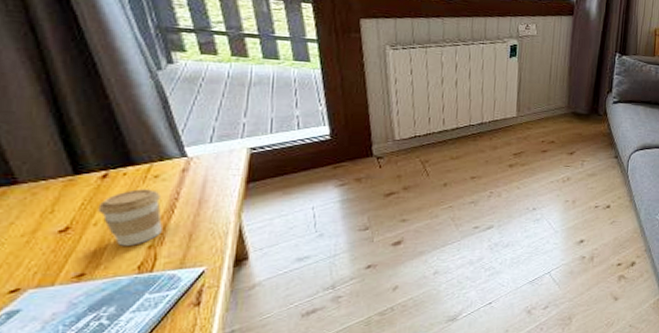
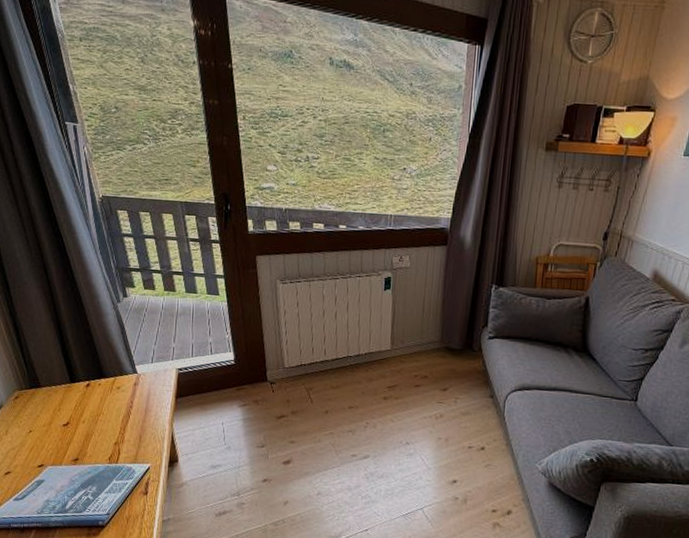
coffee cup: present [98,189,162,246] -> none [85,397,123,441]

